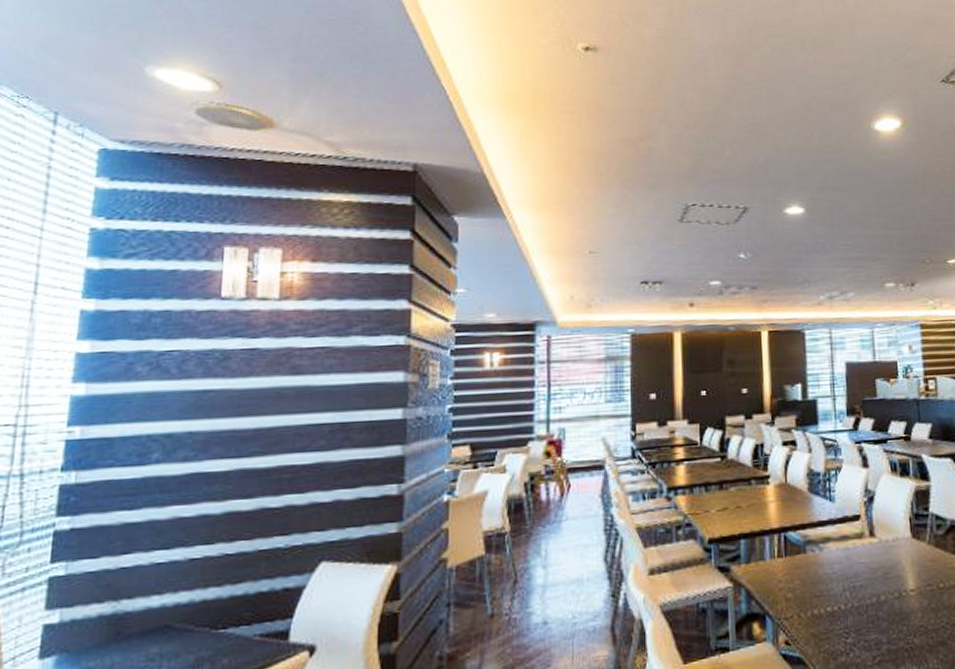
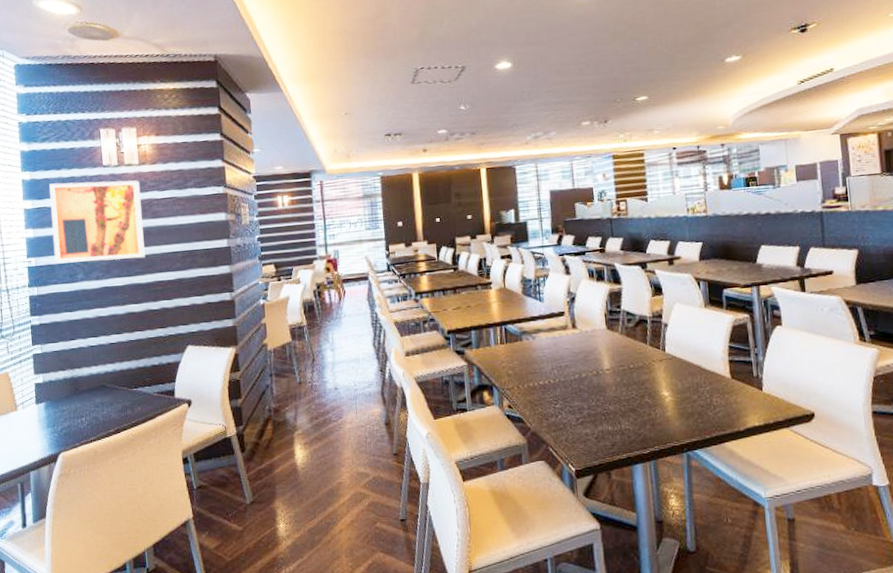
wall art: none [115,317,277,437] -> present [49,180,145,264]

